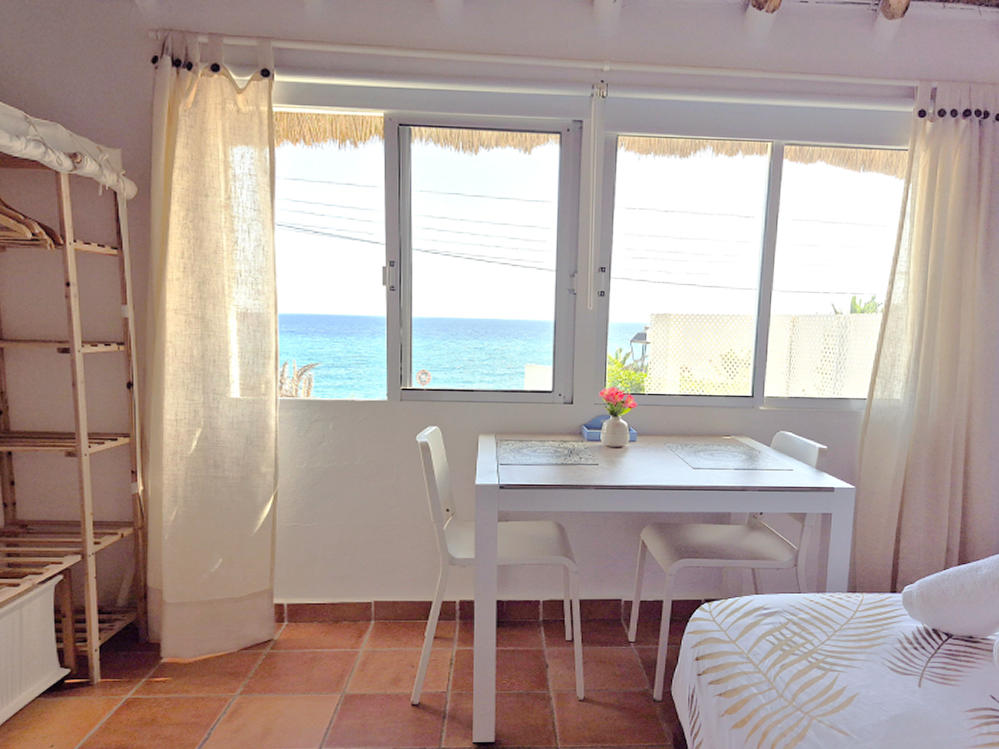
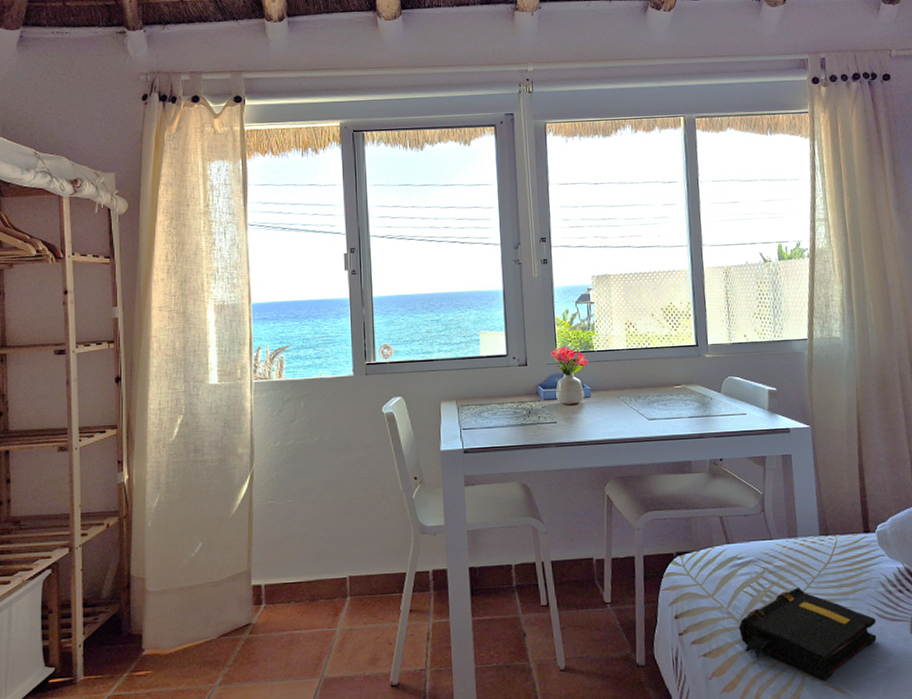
book: none [756,639,888,724] -> present [738,588,877,681]

